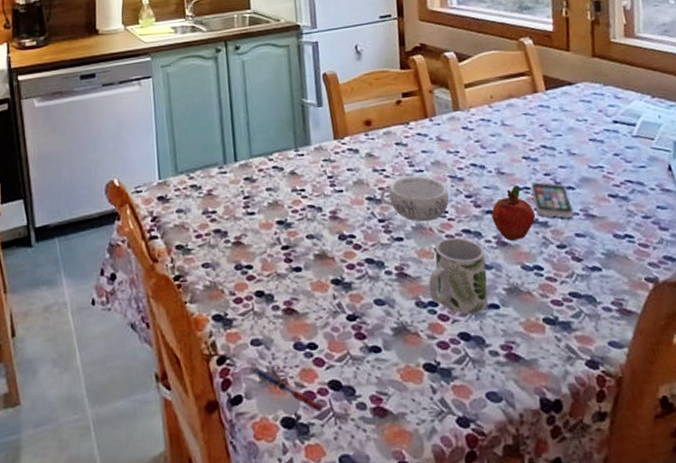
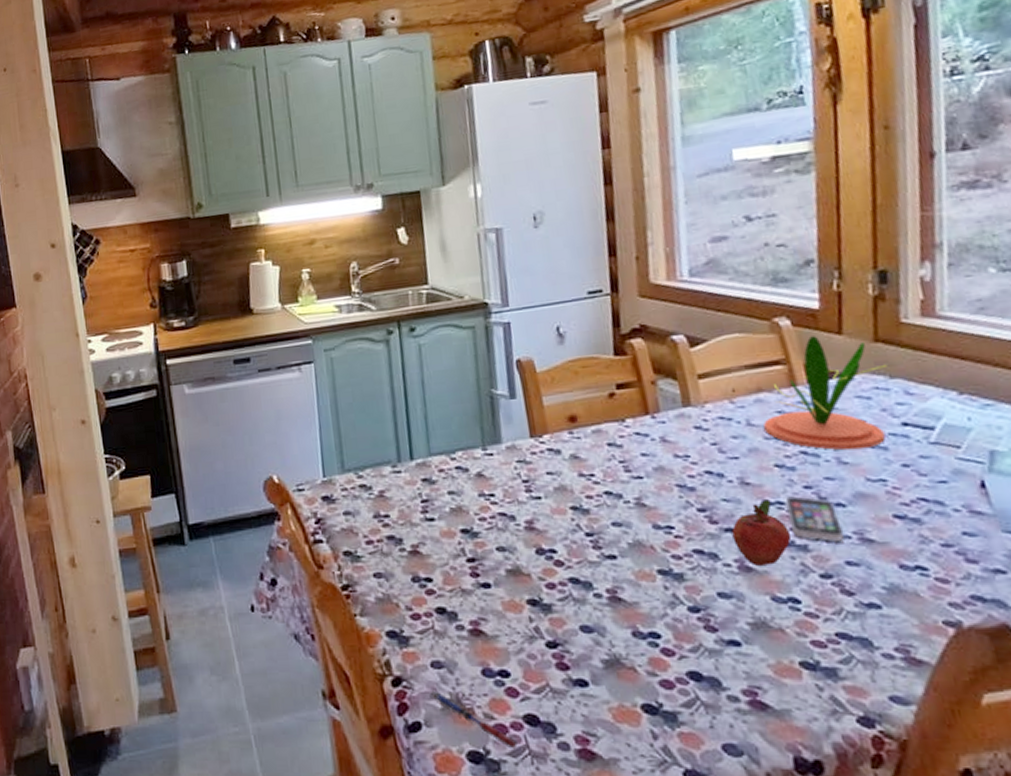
decorative bowl: present [380,175,449,222] -> none [587,482,677,539]
mug: present [429,237,488,315] -> none [649,558,727,651]
plant: none [514,52,602,144] -> present [763,336,888,451]

